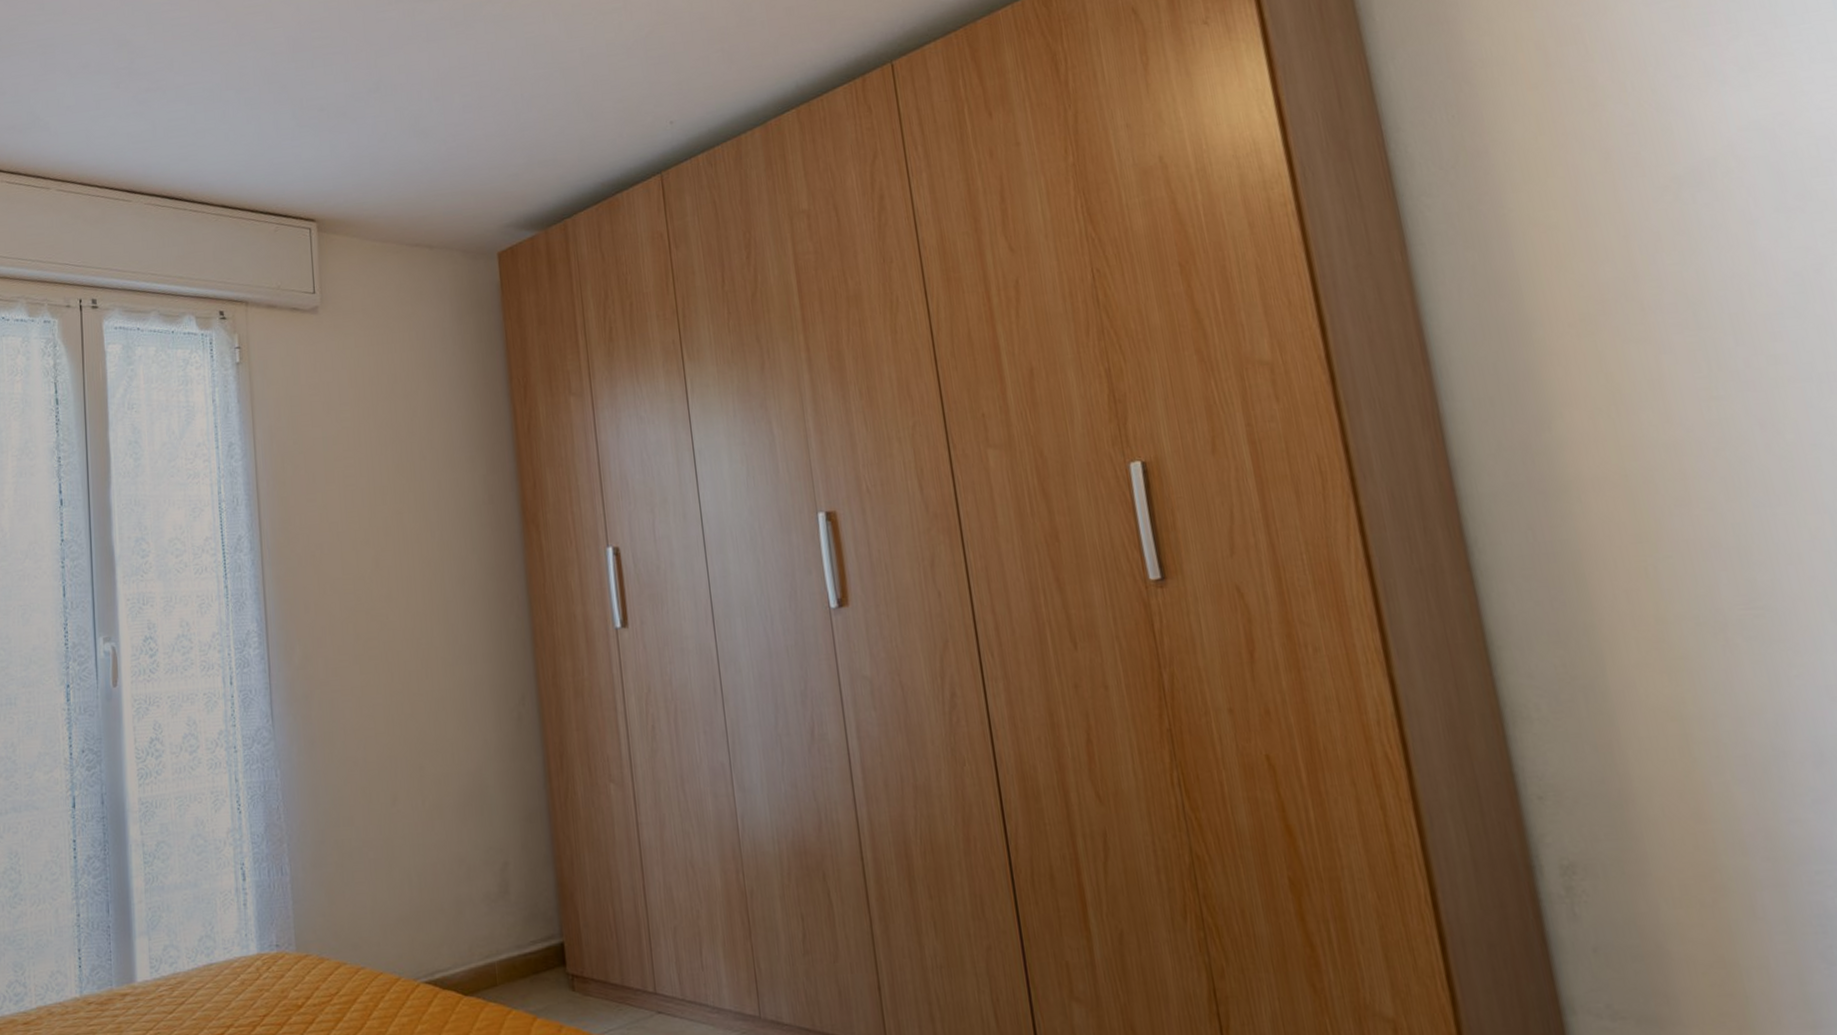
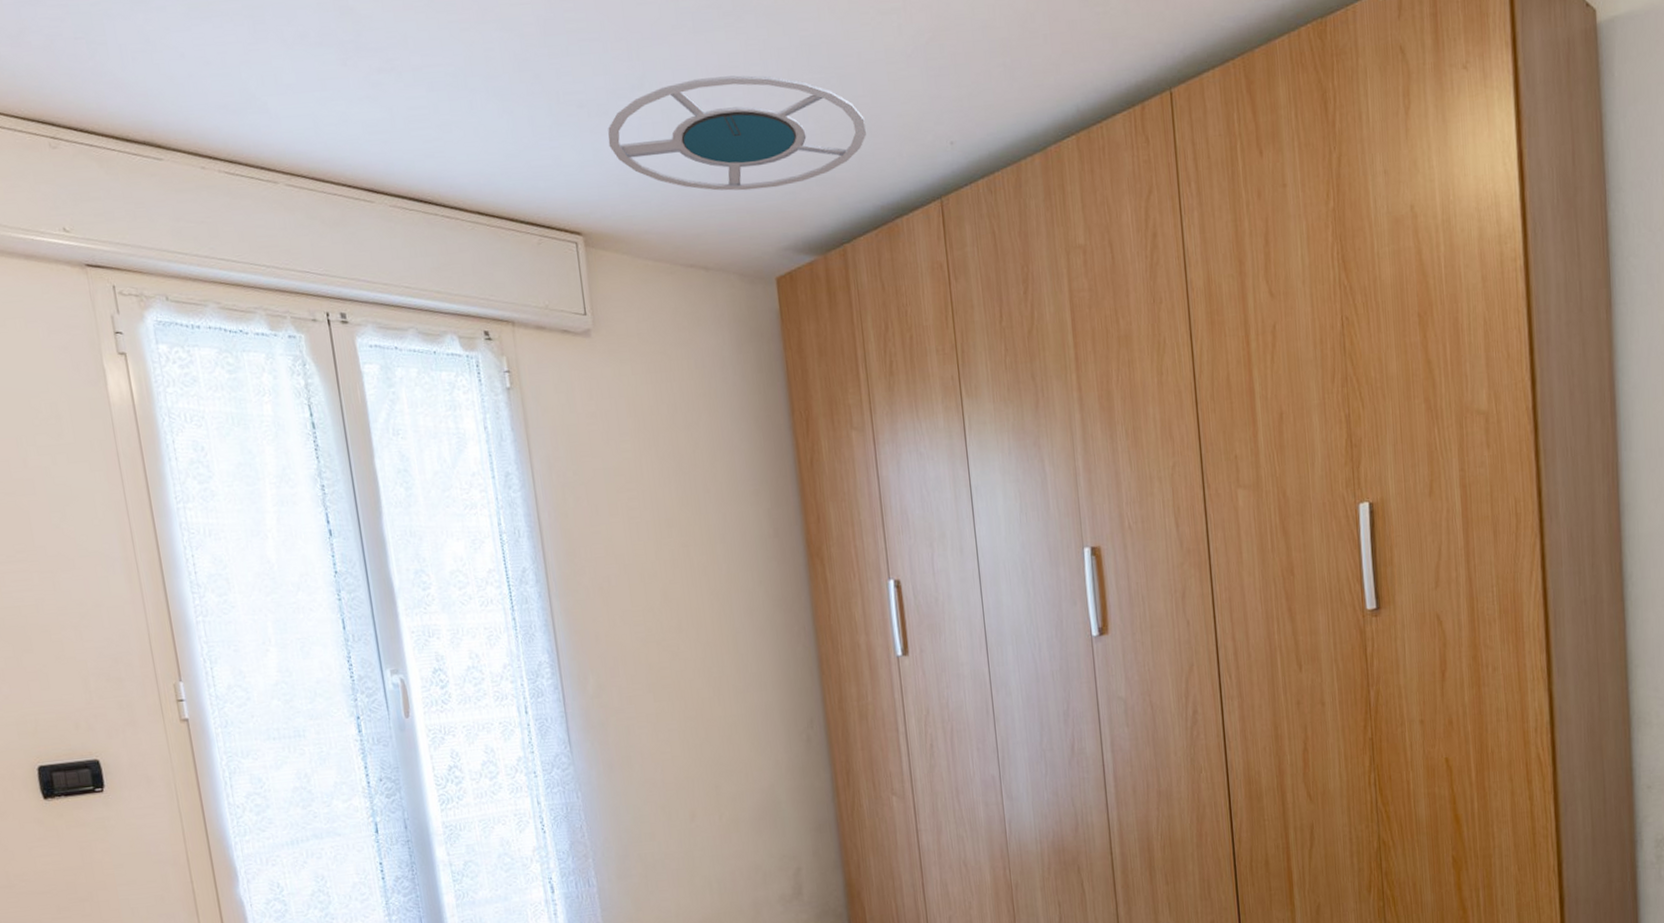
ceiling lamp: none [344,73,589,177] -> present [608,75,867,191]

